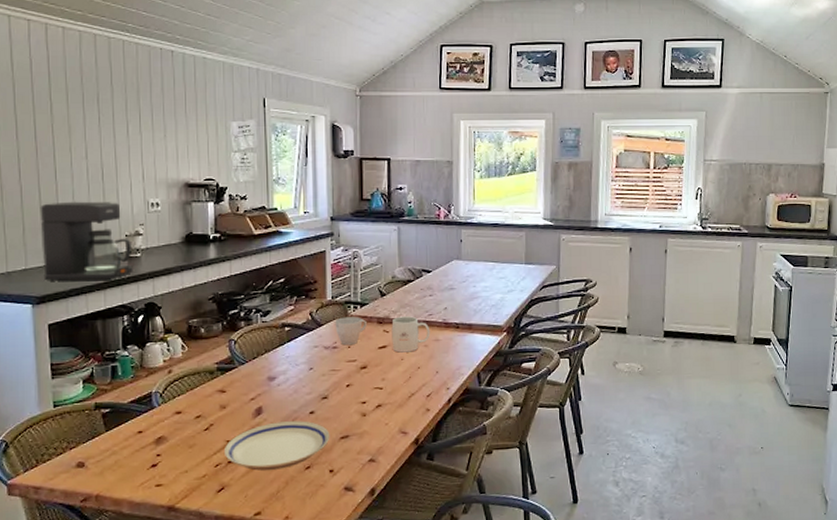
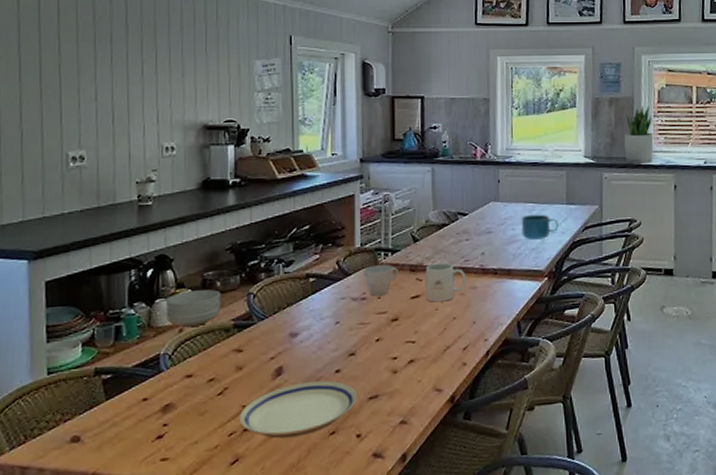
coffee maker: present [40,201,133,281] -> none [41,146,143,234]
bowl: none [155,335,205,370] -> present [165,289,221,328]
cup: none [482,272,517,298] -> present [521,214,559,241]
planter: none [582,170,611,226] -> present [624,106,654,164]

